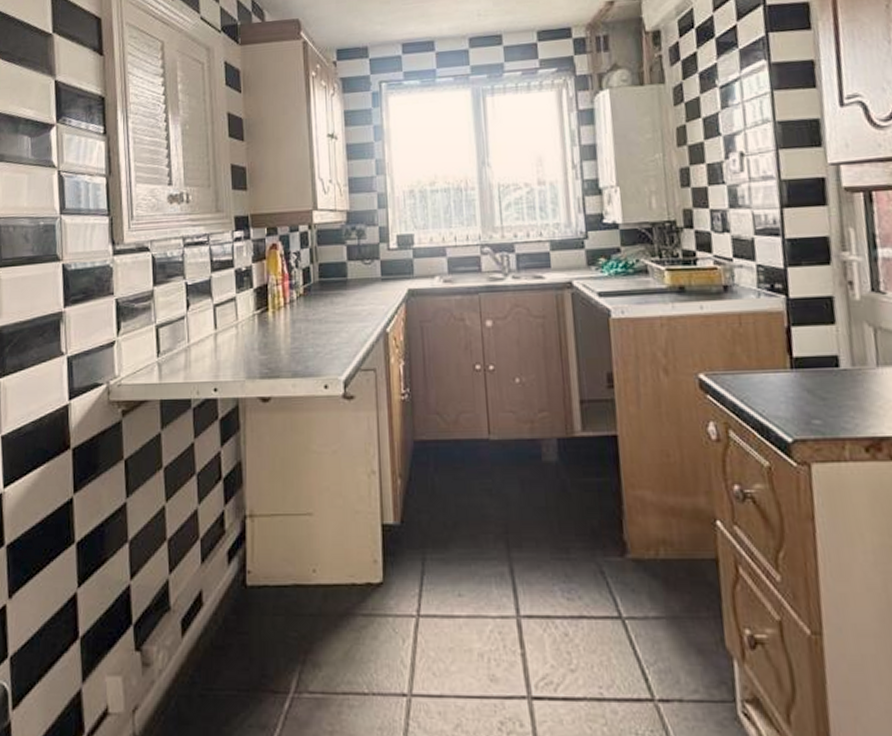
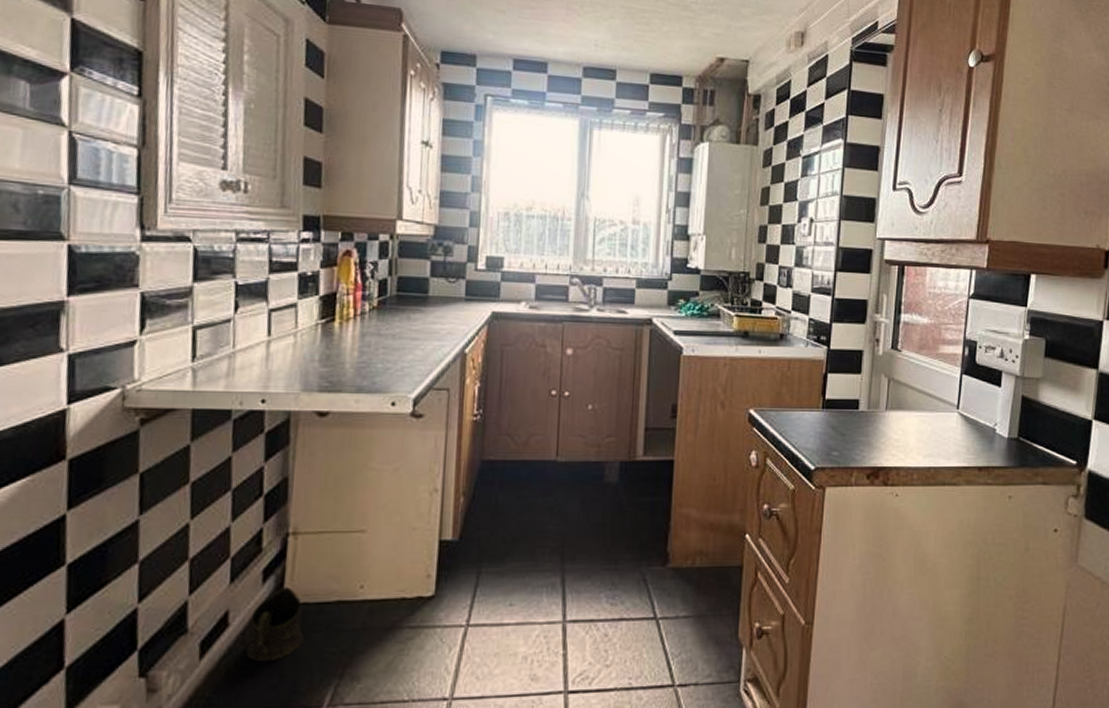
bucket: none [219,569,267,643] -> present [245,587,303,662]

